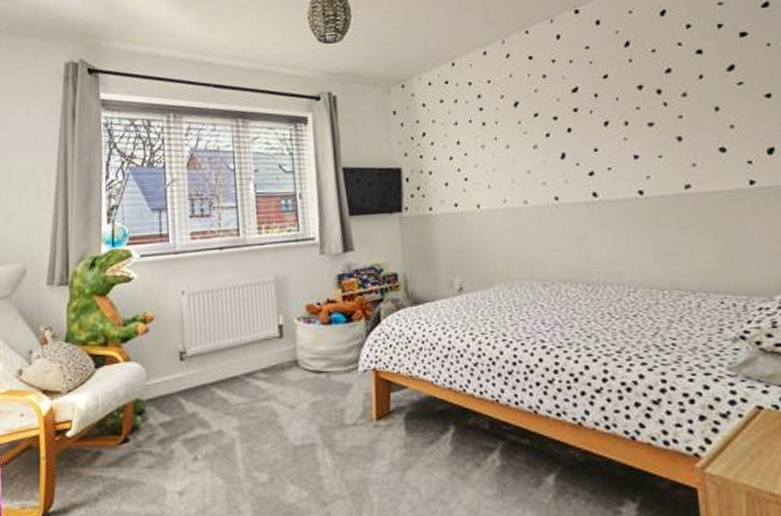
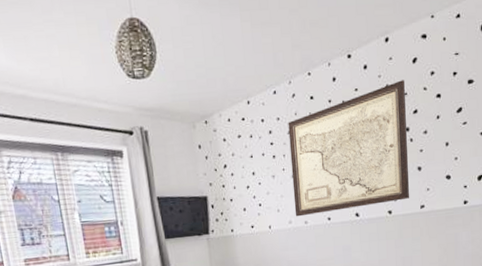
wall art: none [501,35,667,195] -> present [288,80,409,217]

